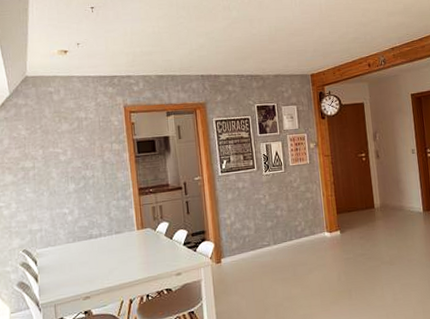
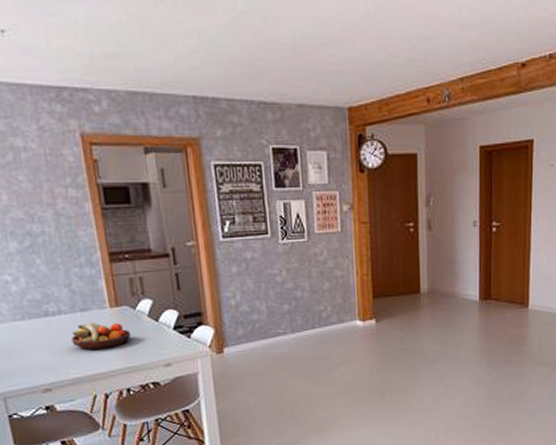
fruit bowl: none [107,241,152,265] -> present [71,321,132,351]

